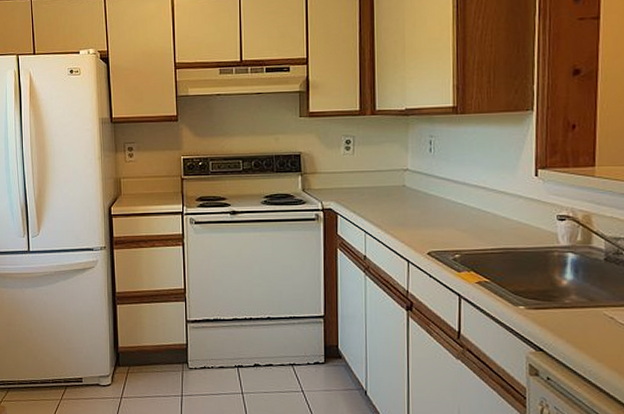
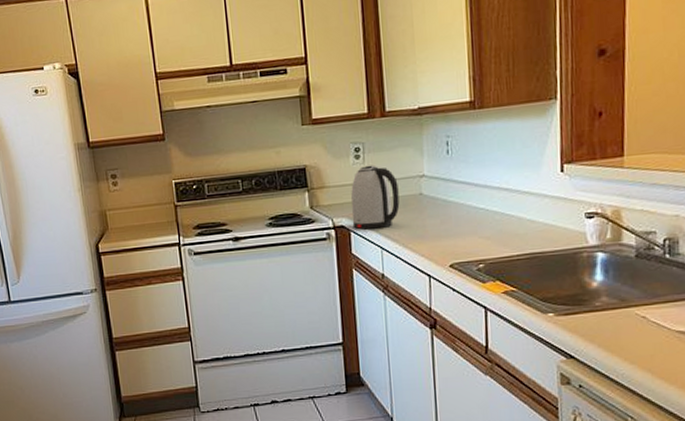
kettle: none [339,156,384,214] -> present [351,165,400,230]

